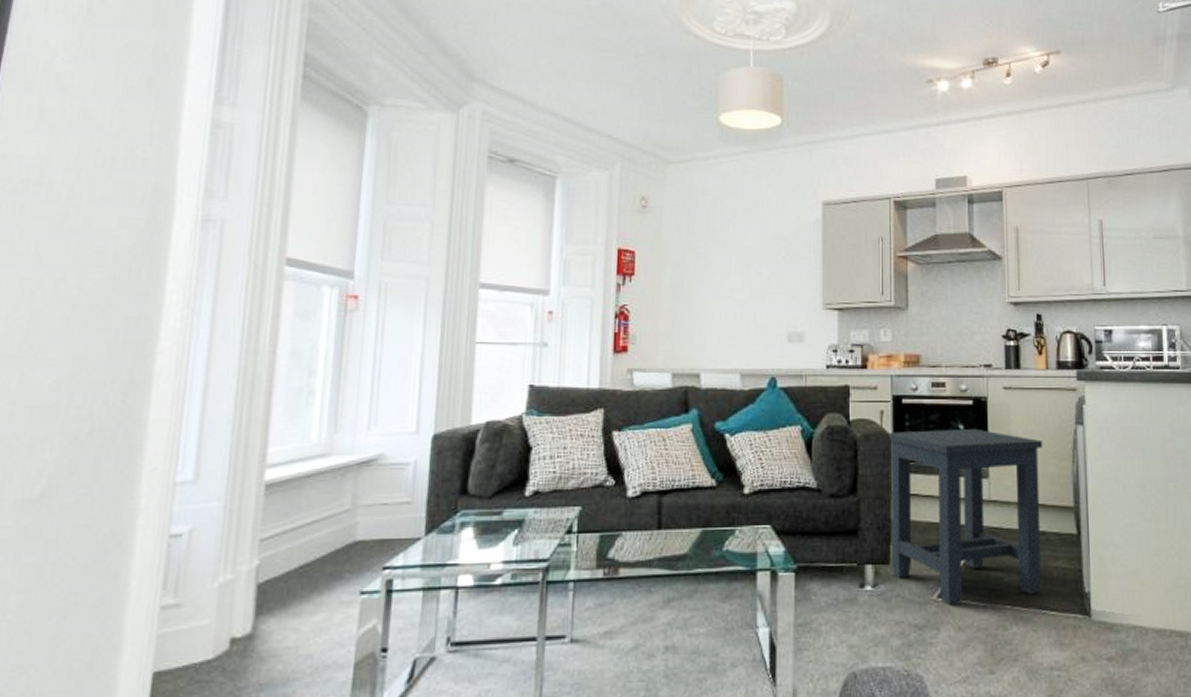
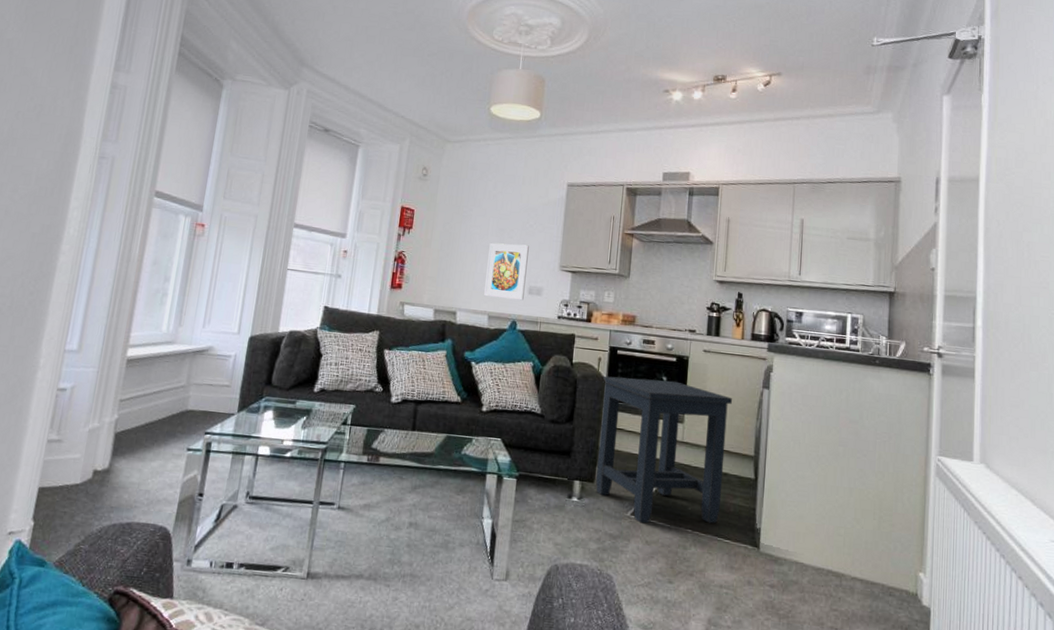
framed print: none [733,282,783,351] -> present [484,242,529,301]

